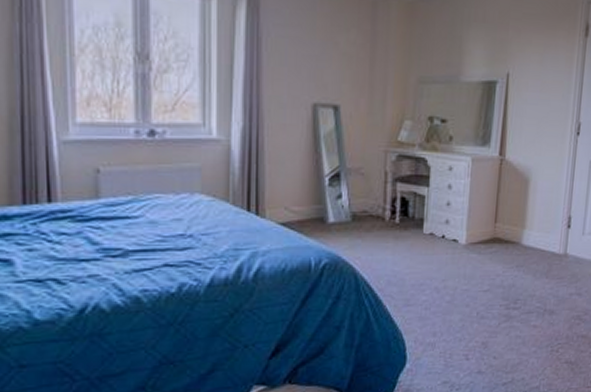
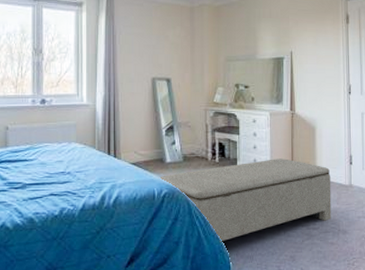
bench: none [316,219,542,326] -> present [158,158,332,242]

